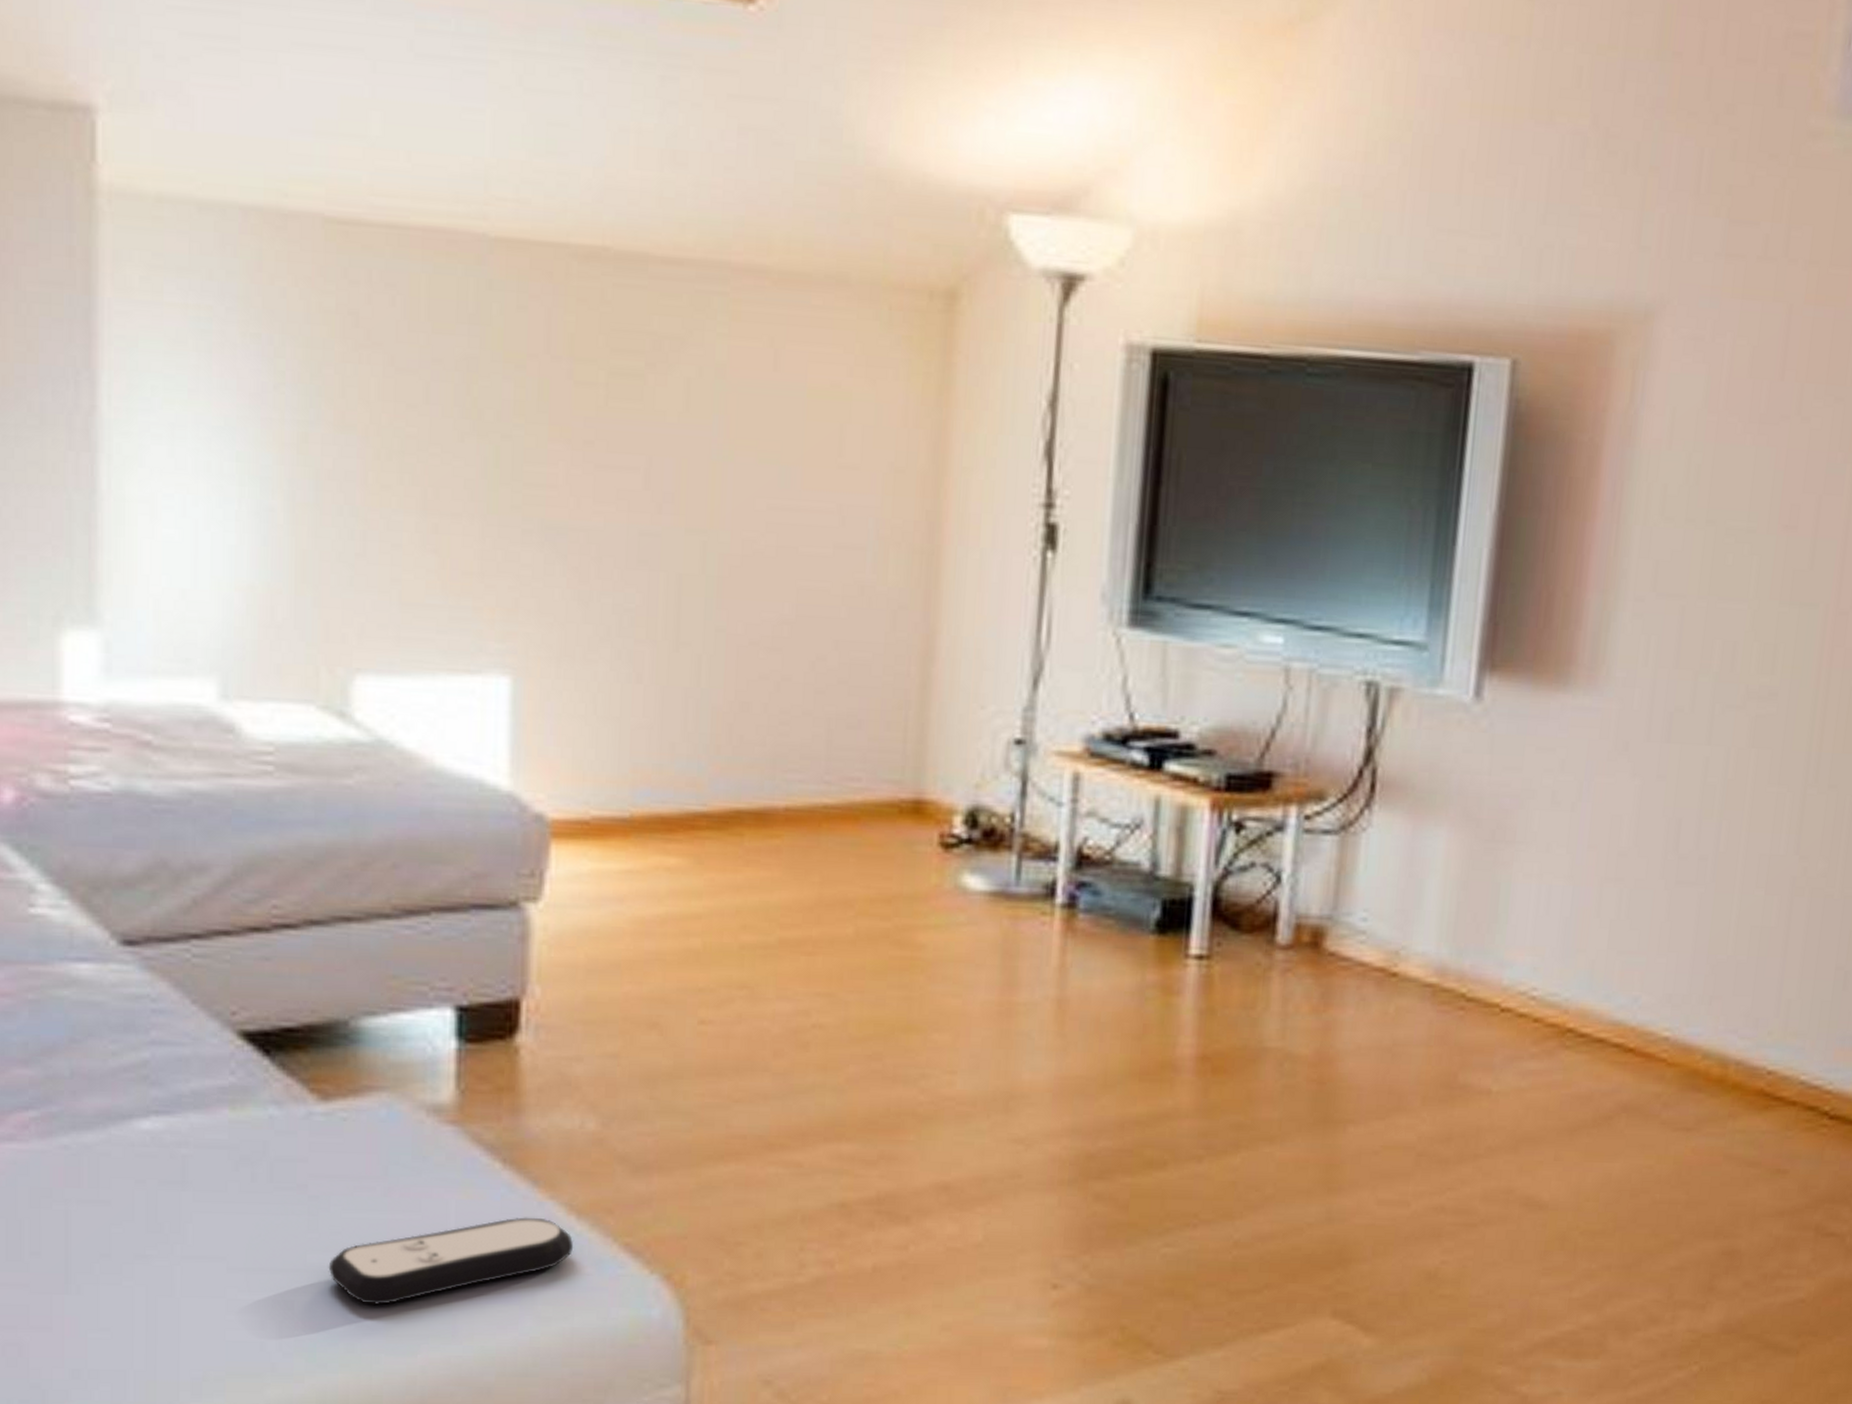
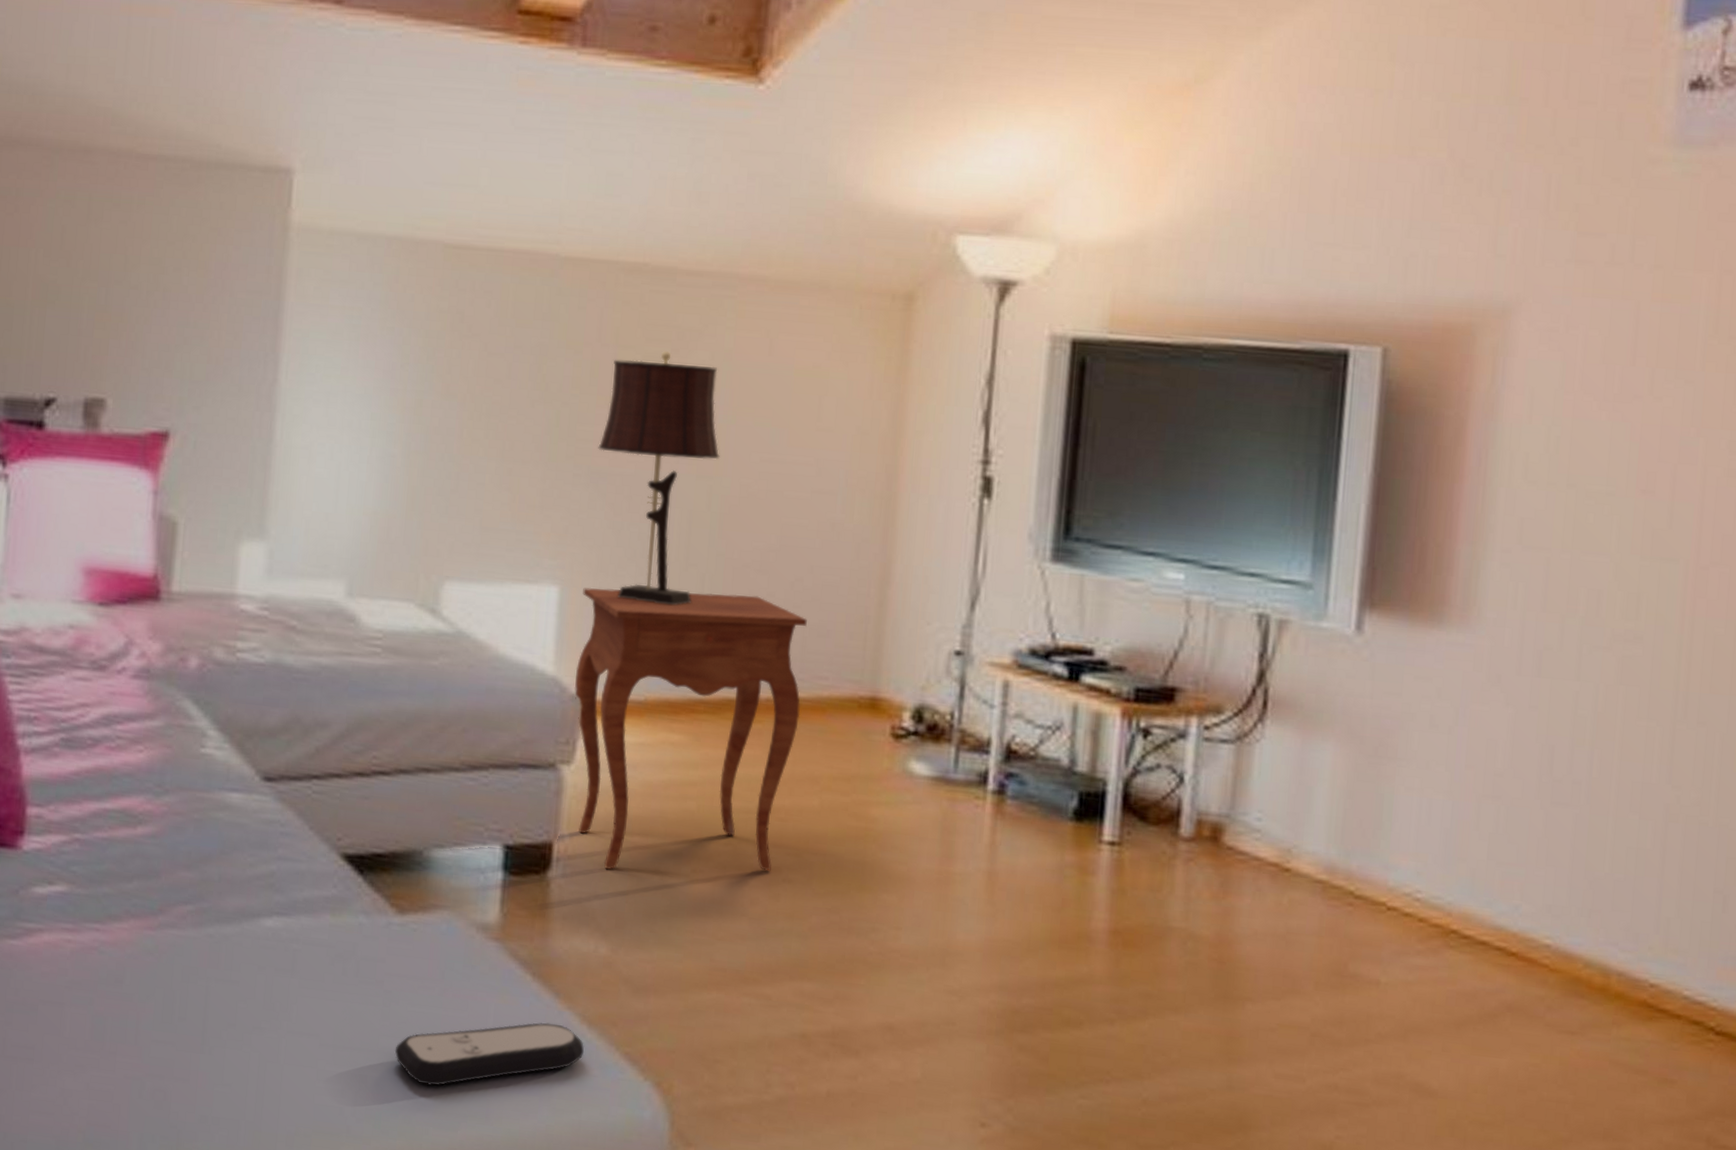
side table: none [537,676,833,1028] -> present [574,587,807,871]
table lamp: none [553,364,715,697] -> present [598,350,720,606]

